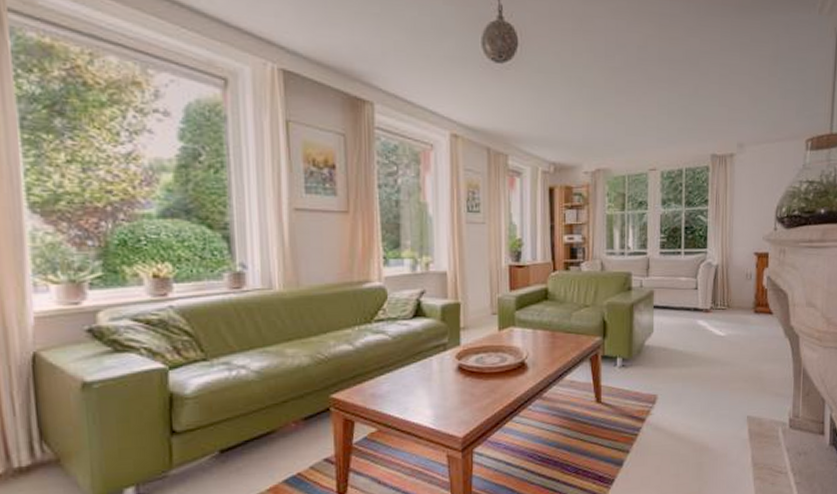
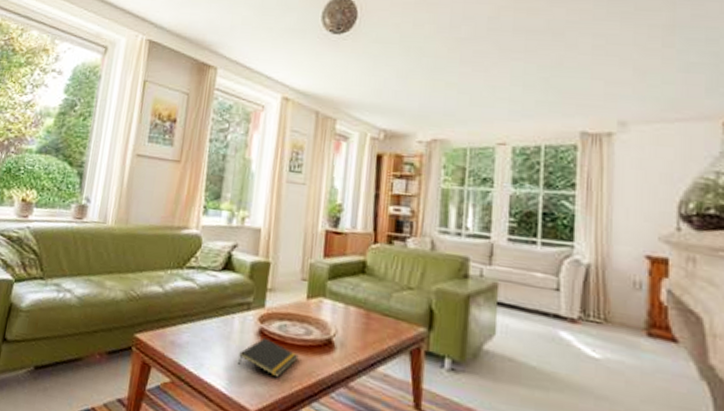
notepad: none [442,372,497,404] -> present [238,337,299,378]

